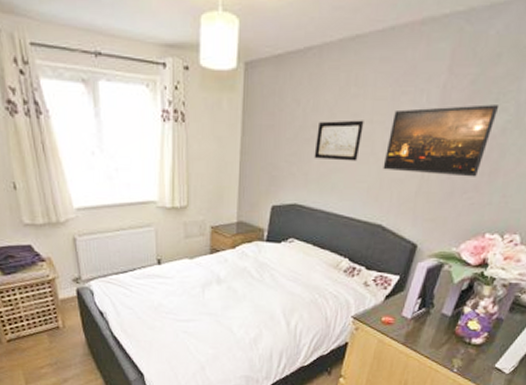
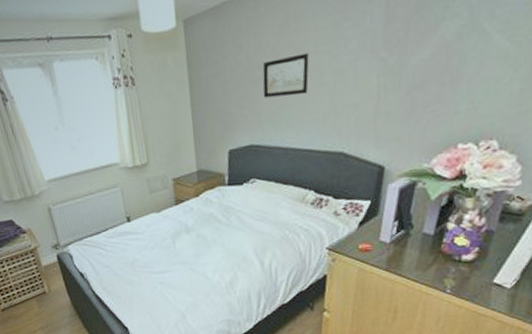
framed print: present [383,104,500,177] -> none [335,11,450,97]

